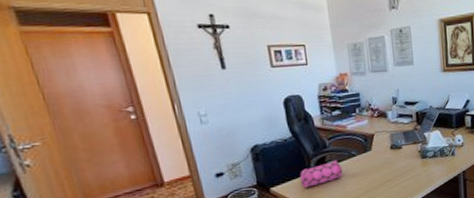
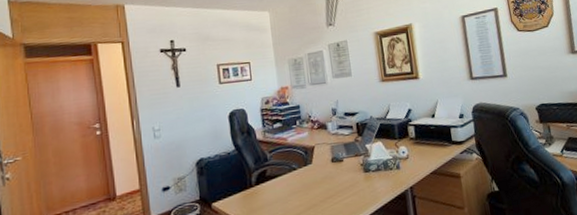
pencil case: present [300,159,344,188] -> none [241,173,284,204]

